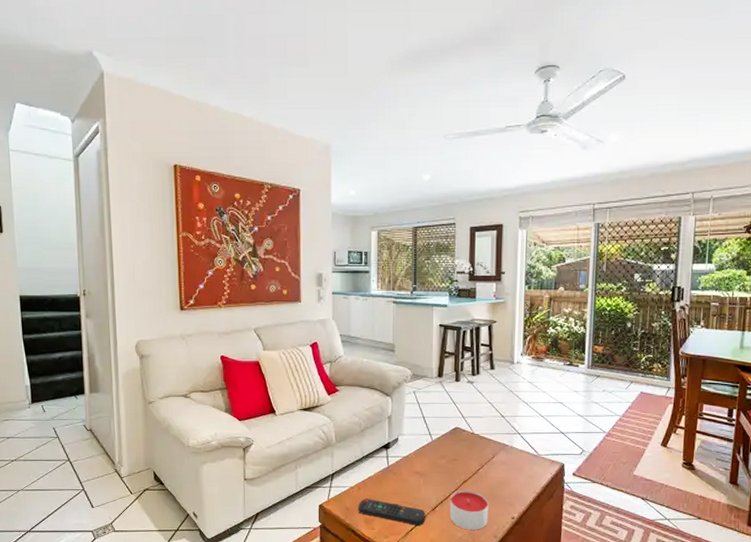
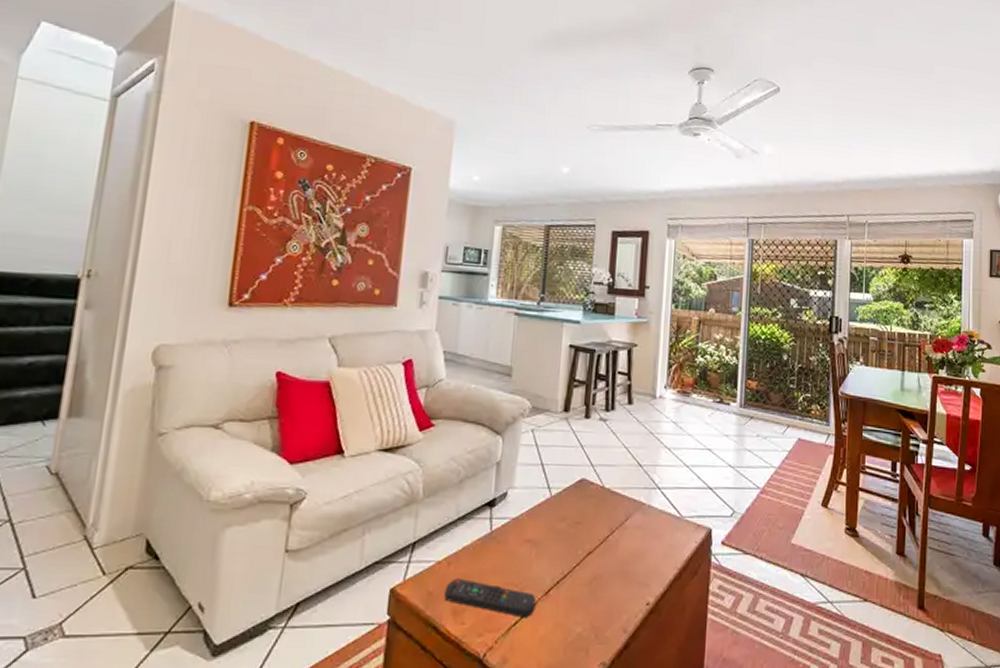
candle: present [449,490,489,530] -> none [567,564,618,622]

